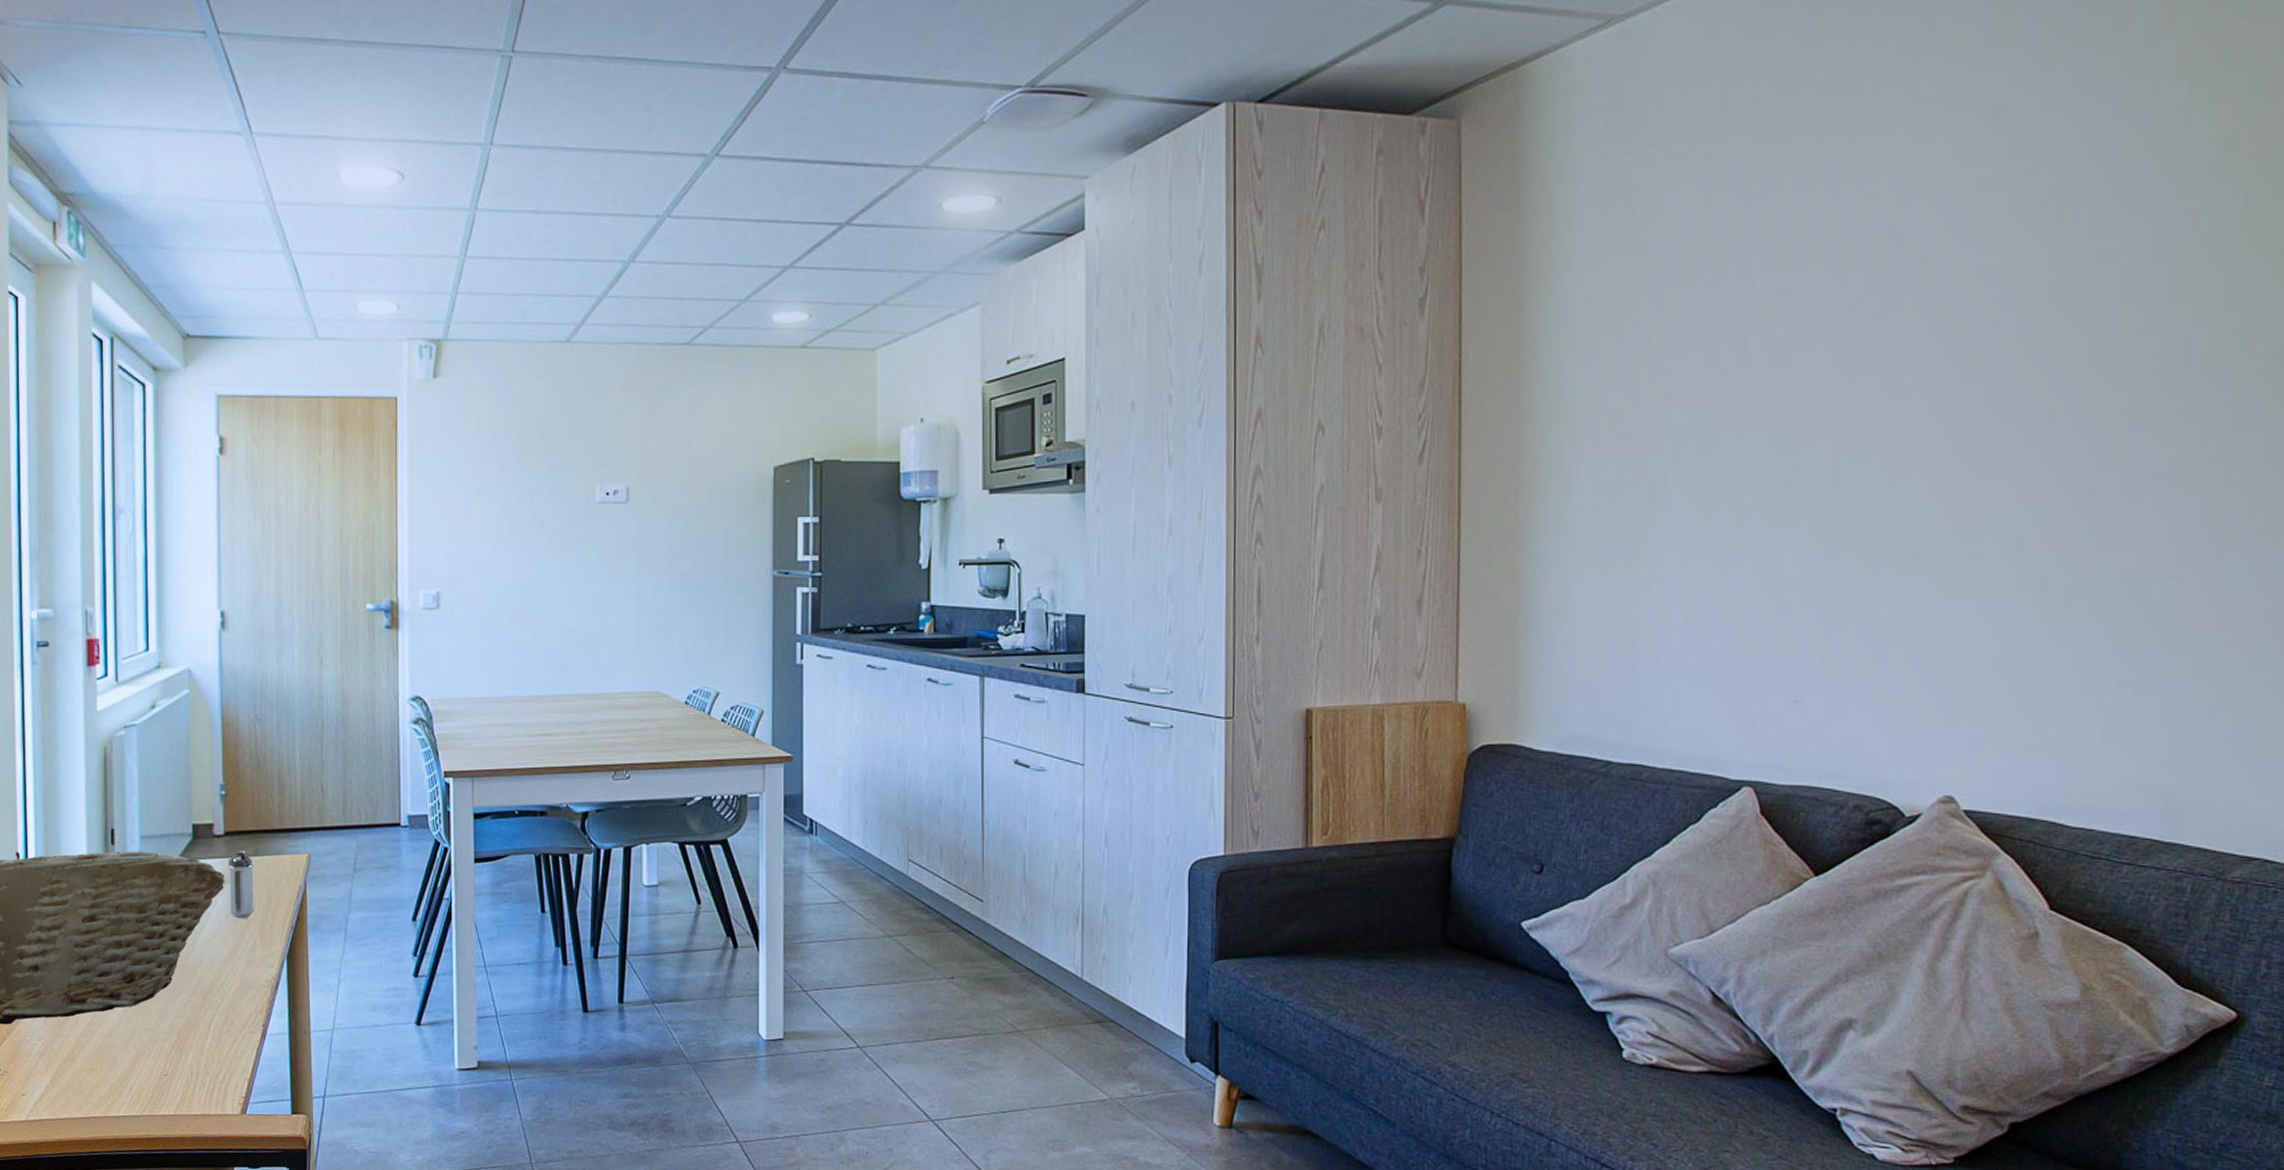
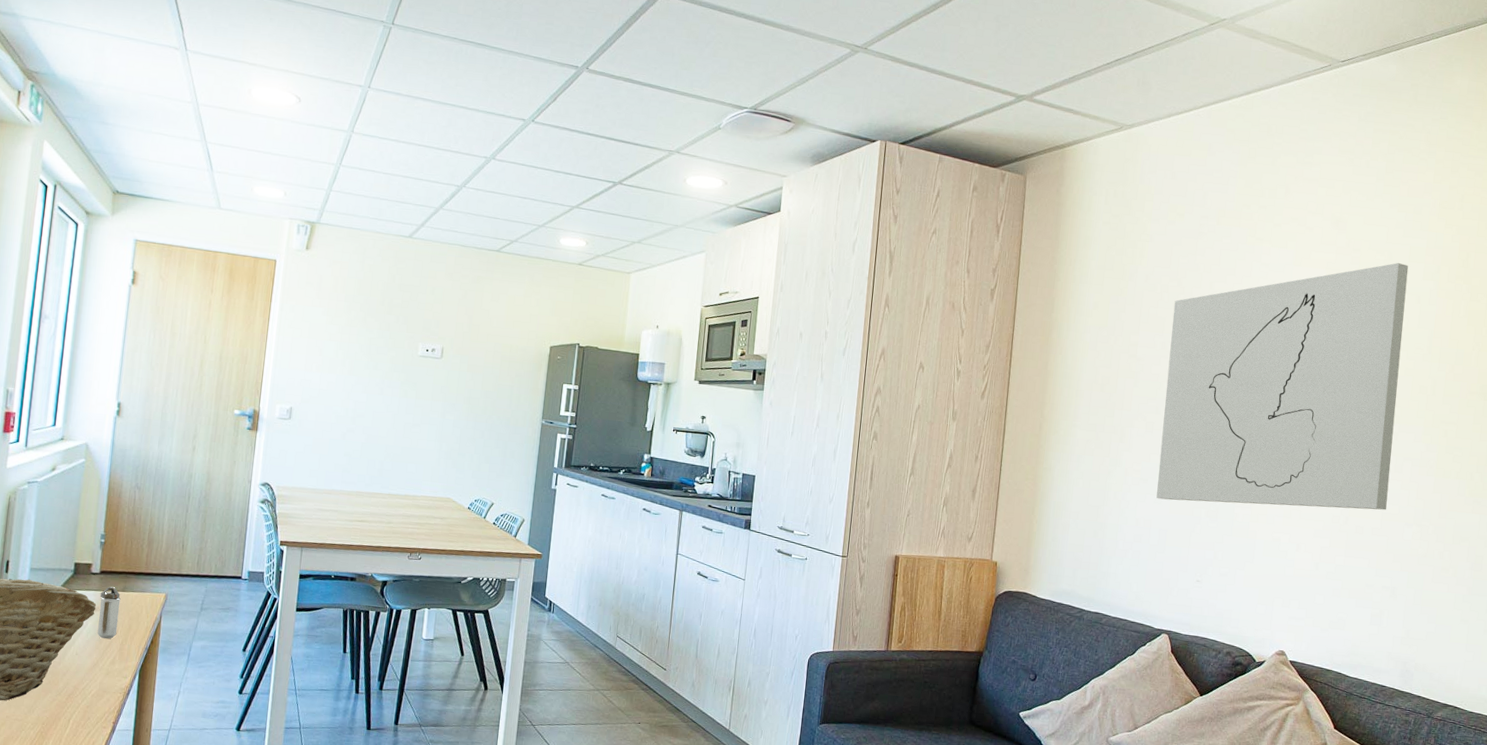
wall art: none [1715,162,2127,583] -> present [1156,263,1409,510]

